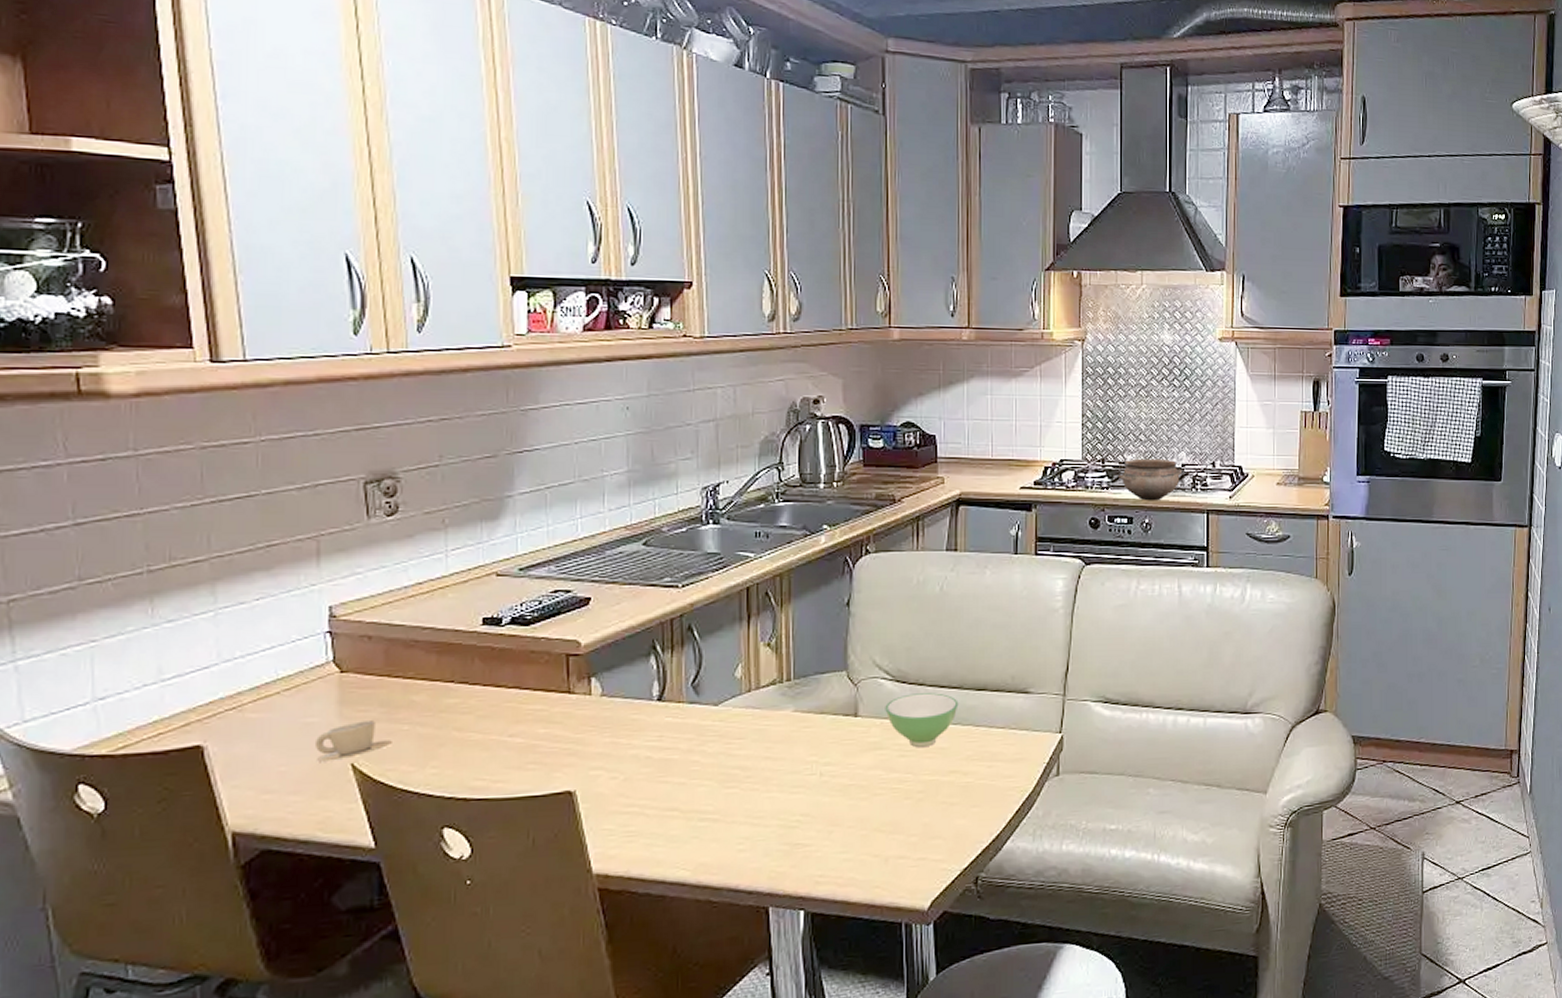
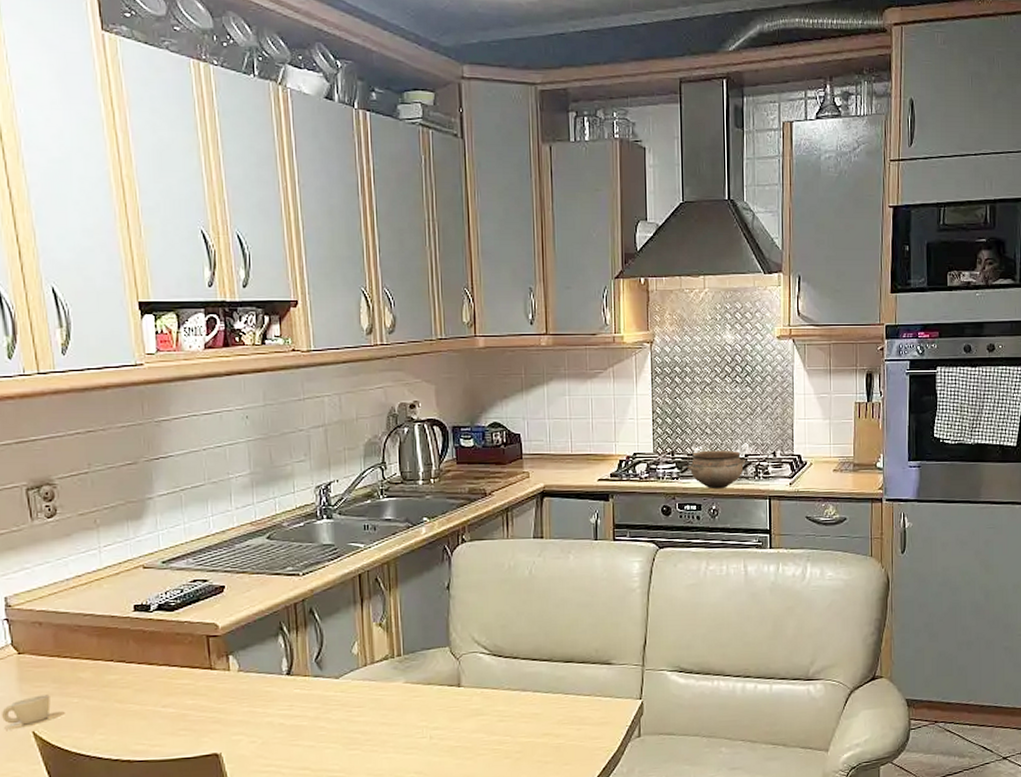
bowl: present [885,693,959,748] -> none [484,665,549,714]

